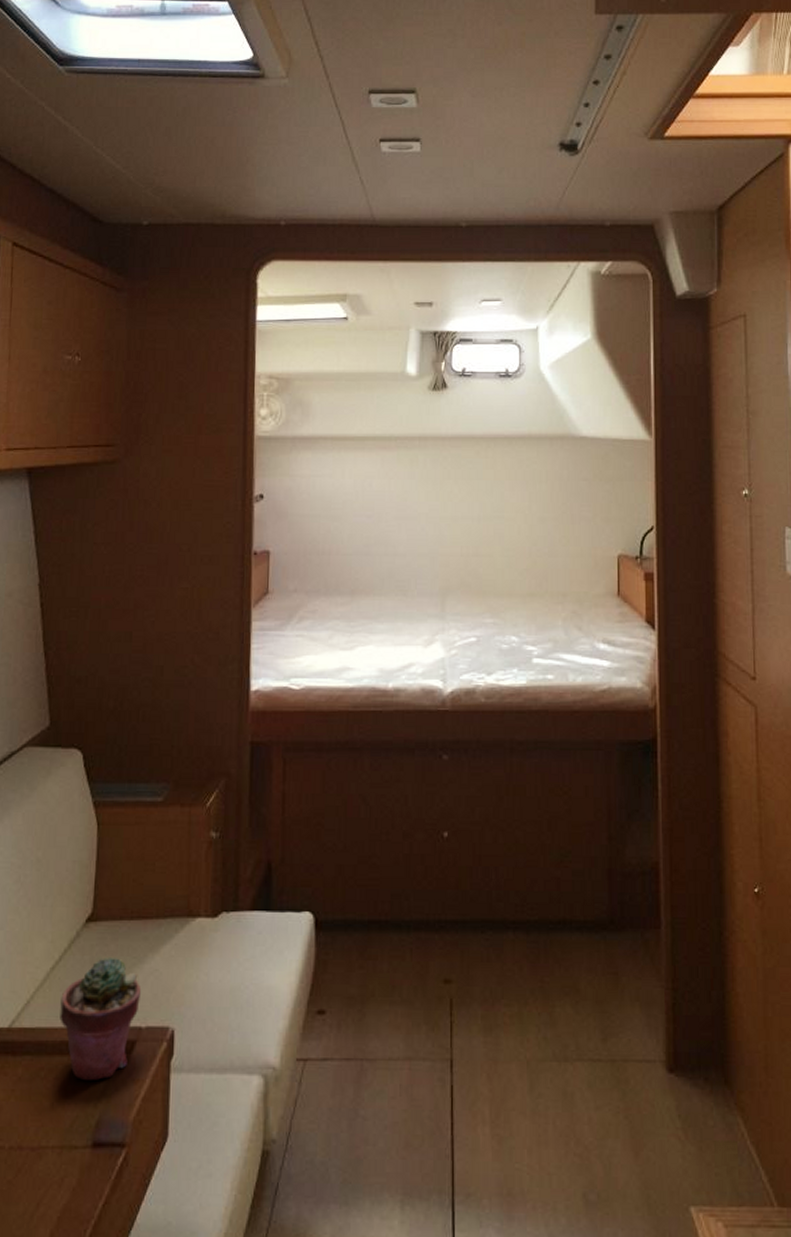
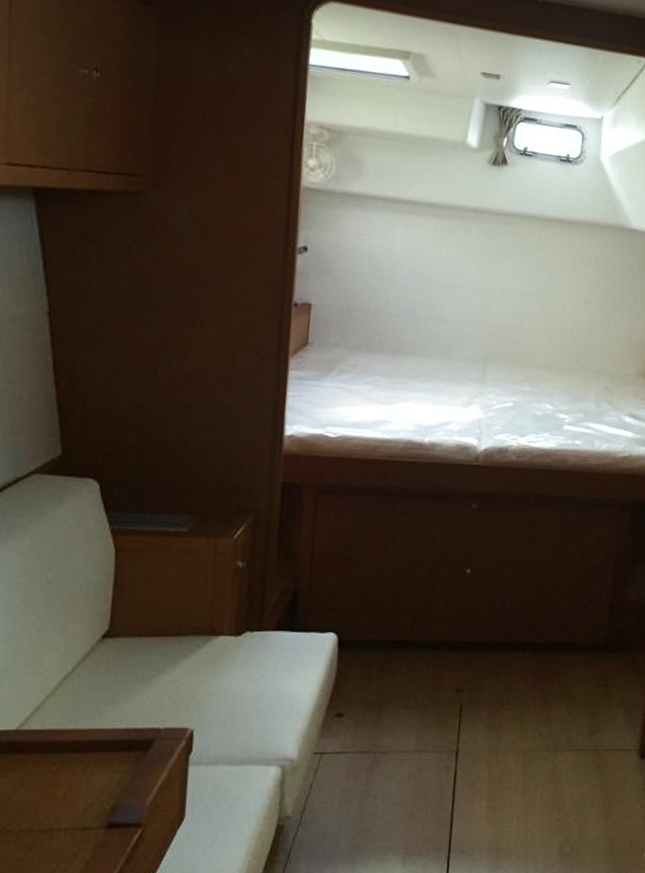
potted succulent: present [60,958,142,1081] -> none [73,669,161,774]

